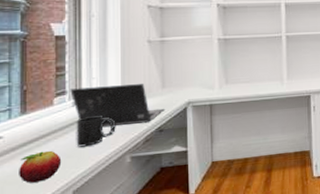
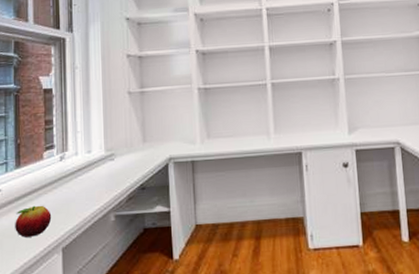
laptop: present [70,84,164,128] -> none [58,138,146,184]
mug: present [76,115,116,147] -> none [63,170,100,203]

